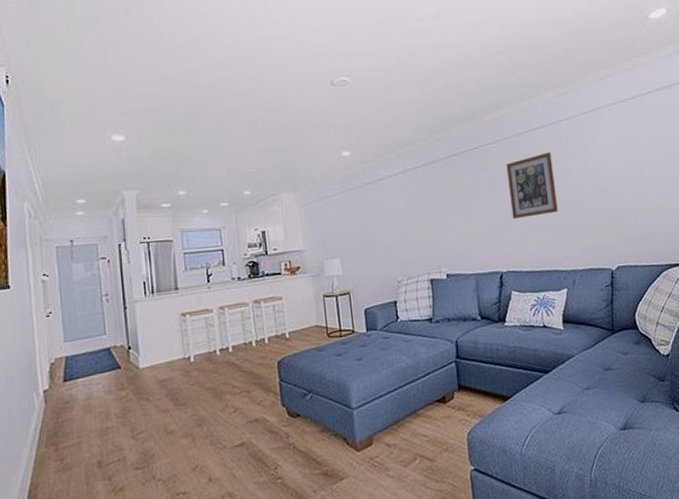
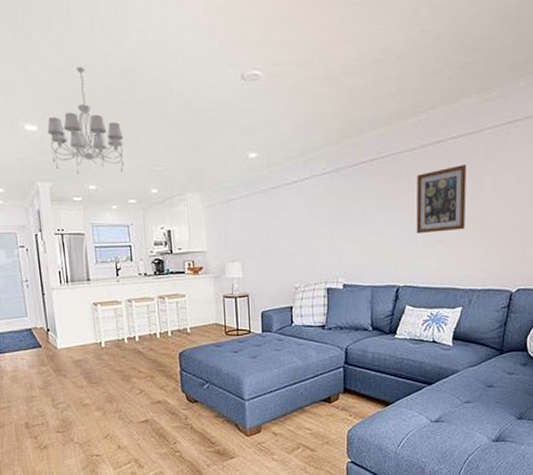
chandelier: none [135,79,215,180] -> present [47,66,124,174]

